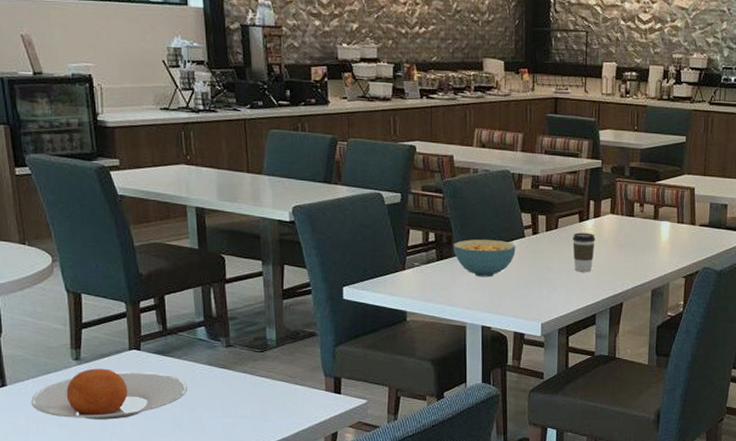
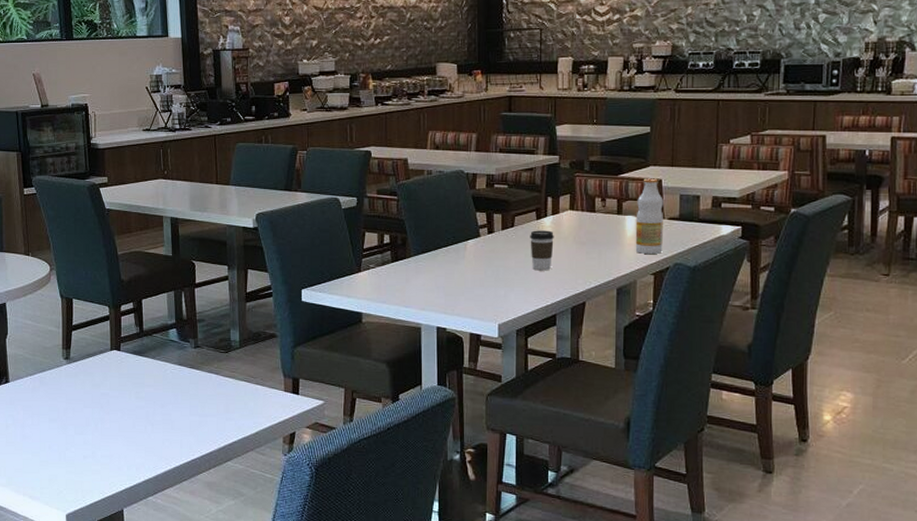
plate: present [31,368,187,420] -> none [28,367,159,415]
cereal bowl: present [453,239,516,278] -> none [407,240,471,278]
fruit juice: none [669,186,696,258] -> present [635,178,663,254]

